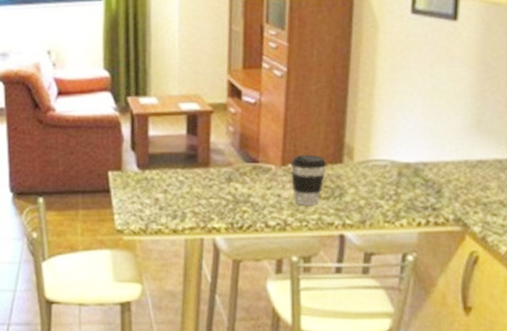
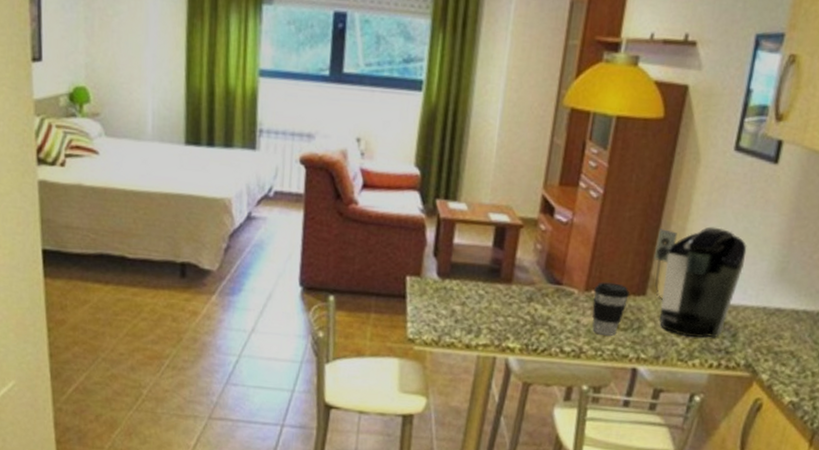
coffee maker: none [345,88,439,198] -> present [653,226,747,338]

